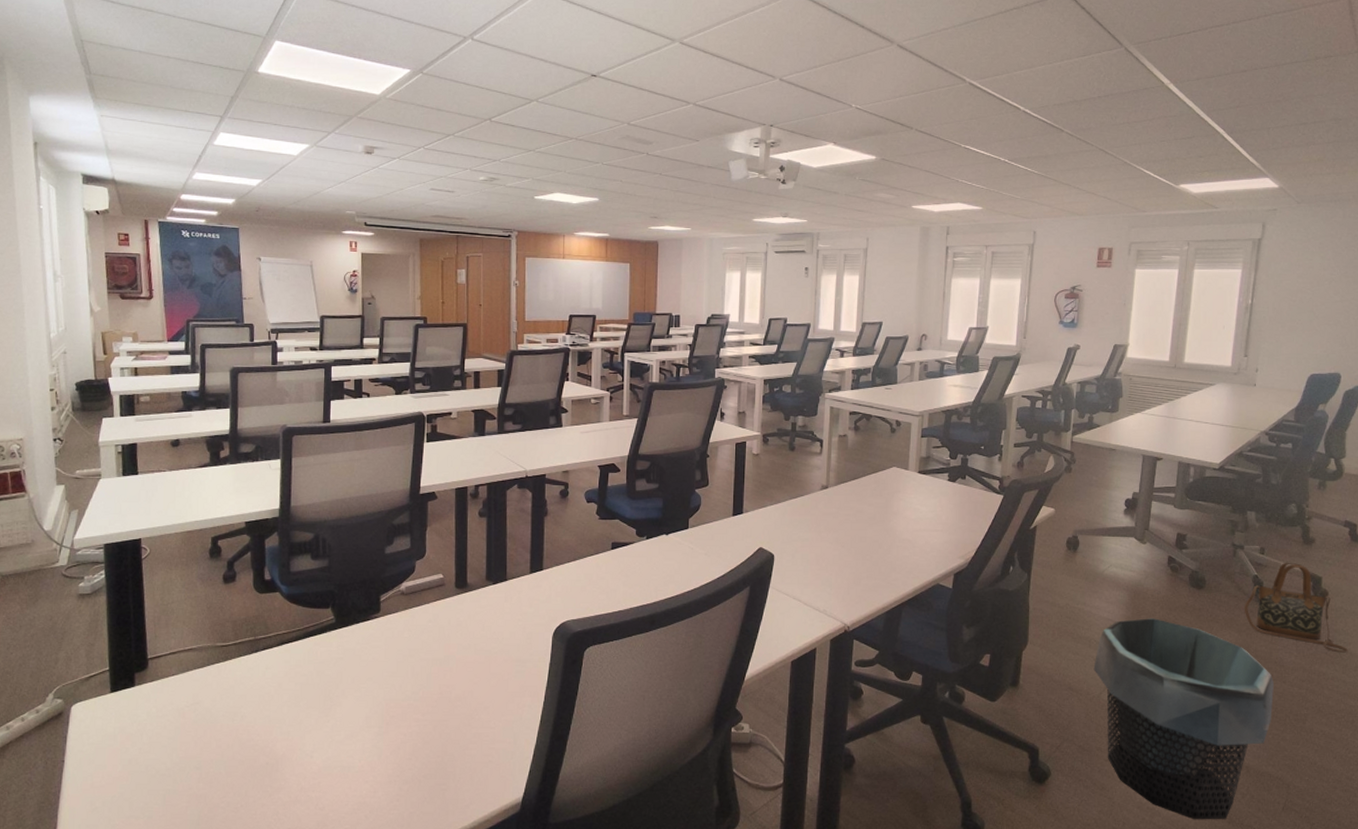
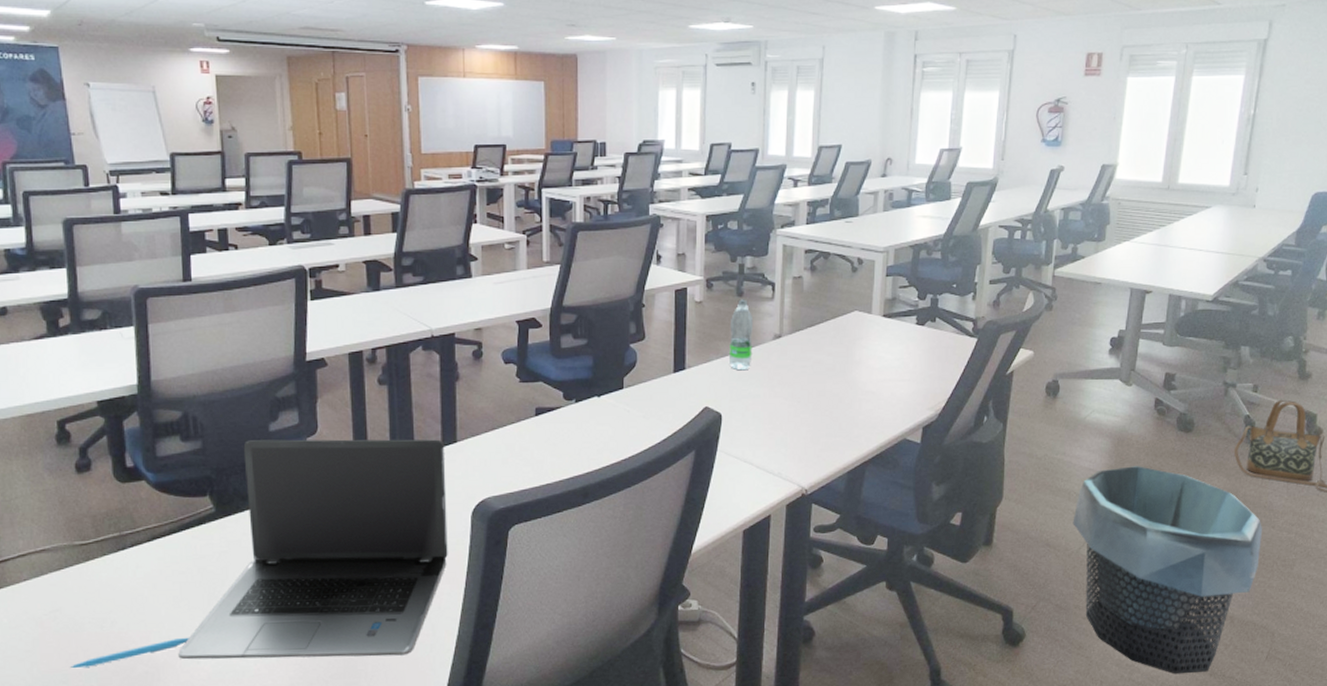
pen: none [203,733,305,757] -> present [69,637,189,669]
laptop computer: none [295,561,533,761] -> present [178,439,448,660]
bottle: none [782,453,804,516] -> present [730,299,754,371]

